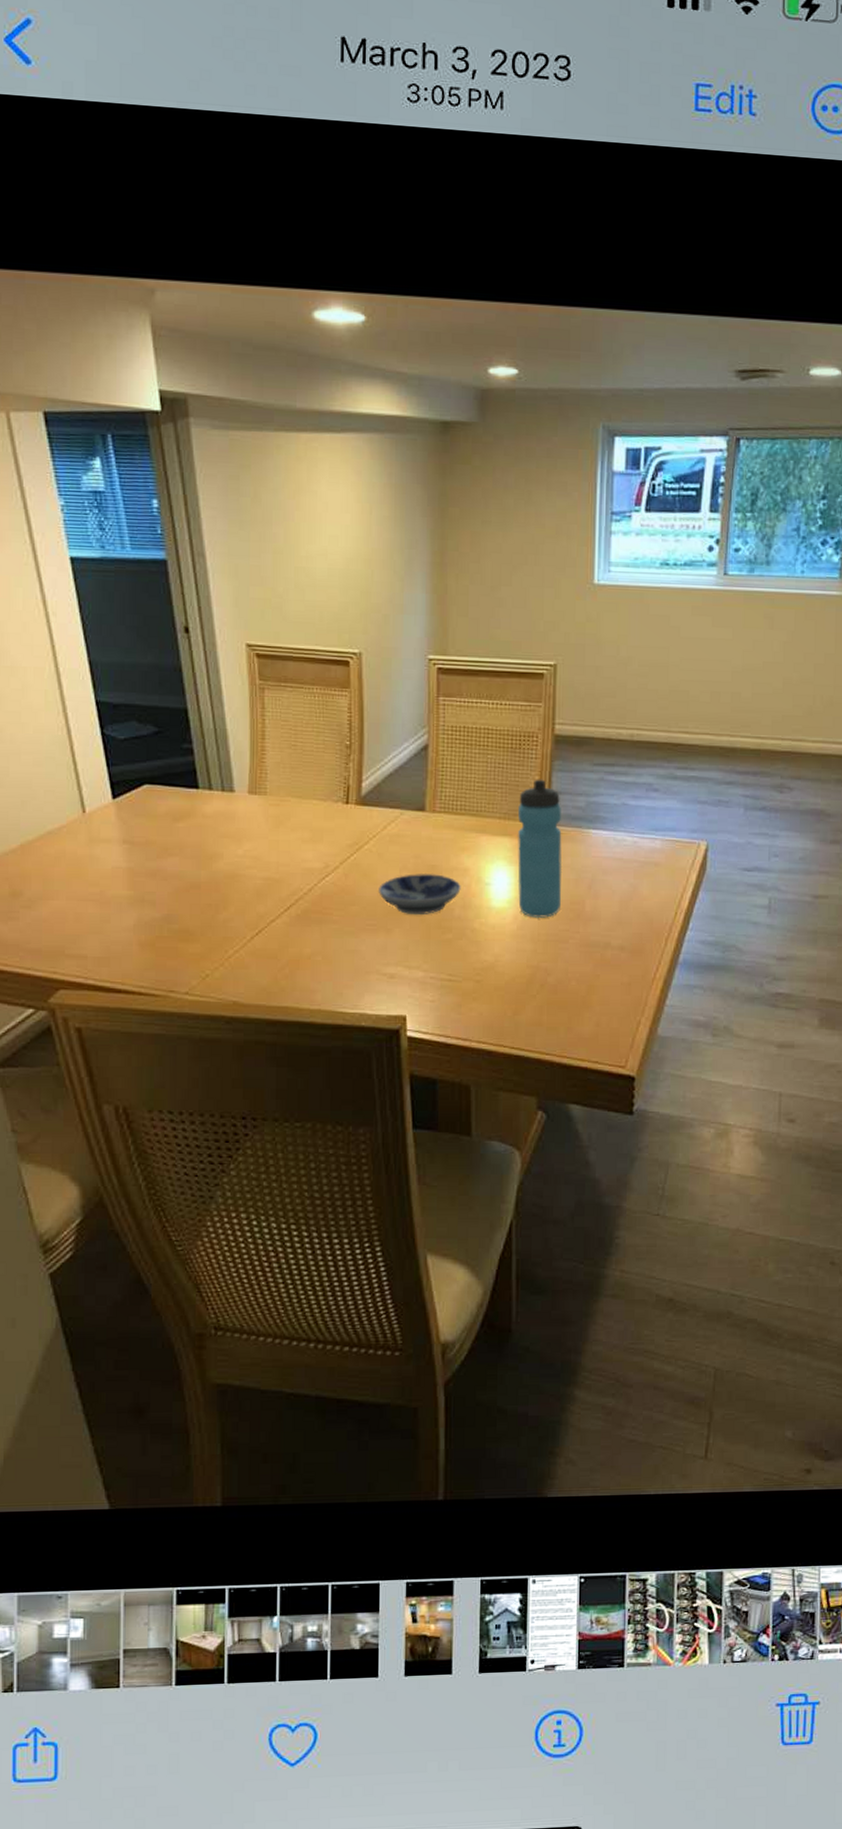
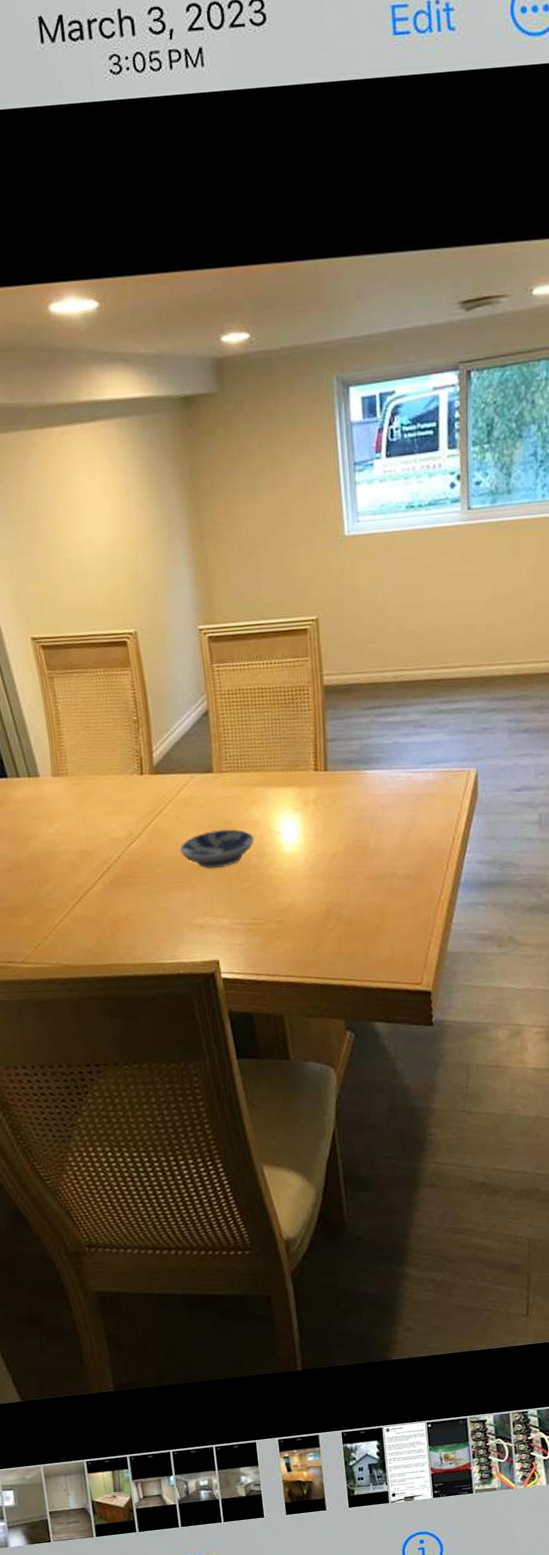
water bottle: present [517,779,563,918] -> none [297,729,347,858]

